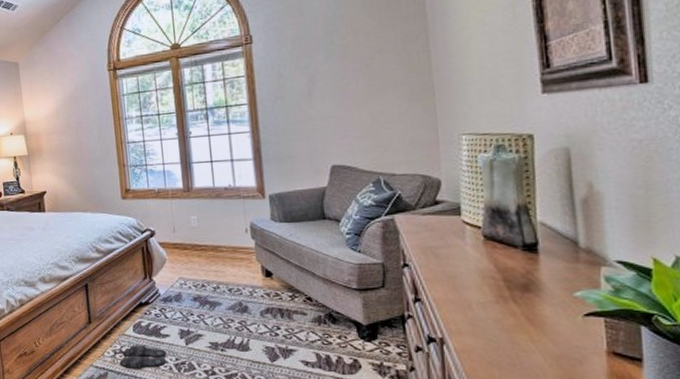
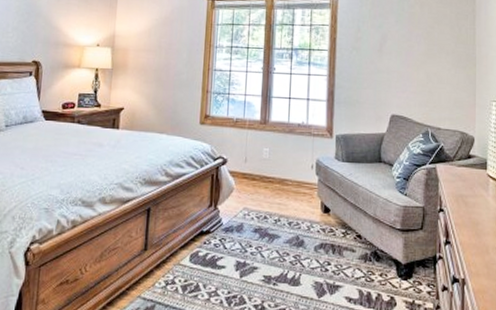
slippers: present [120,345,166,368] -> none [170,276,220,301]

